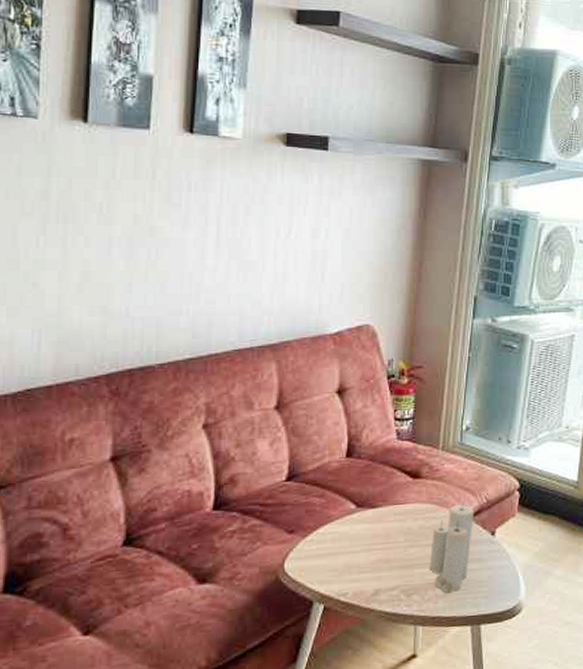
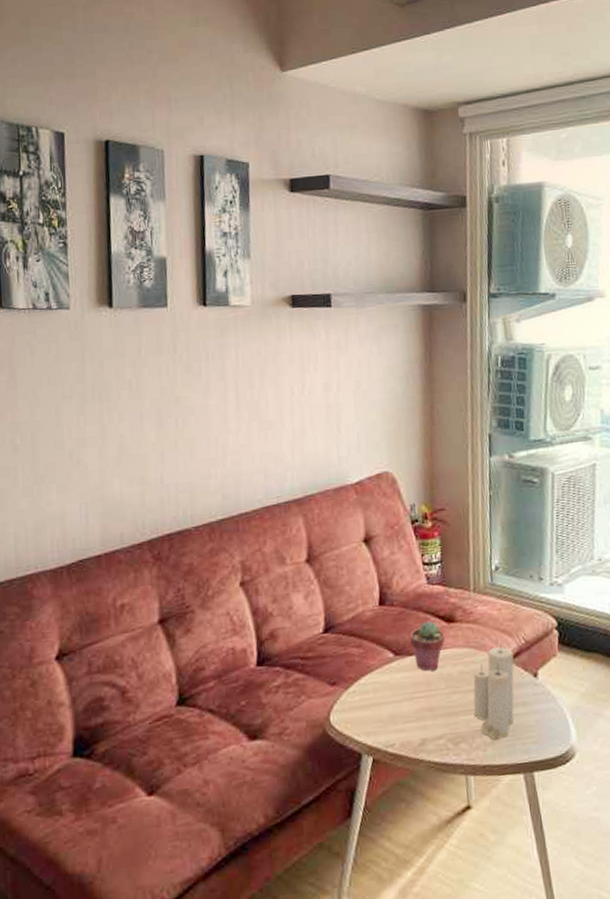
potted succulent: none [373,475,408,524] -> present [409,621,445,671]

